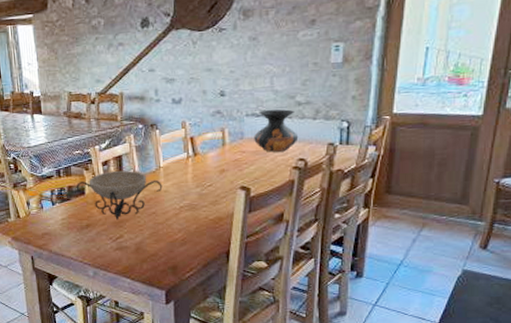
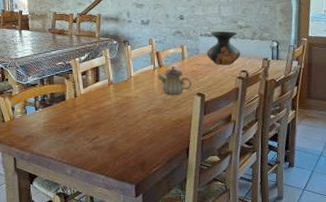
decorative bowl: present [76,171,163,220] -> none [57,80,133,123]
teapot: none [192,154,234,189] -> present [158,66,192,96]

